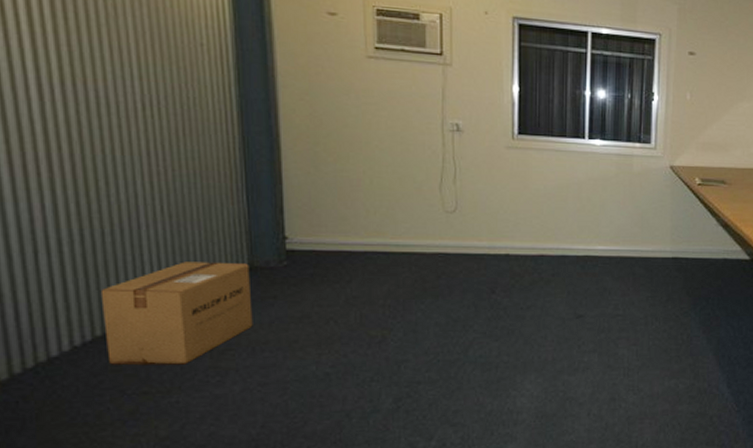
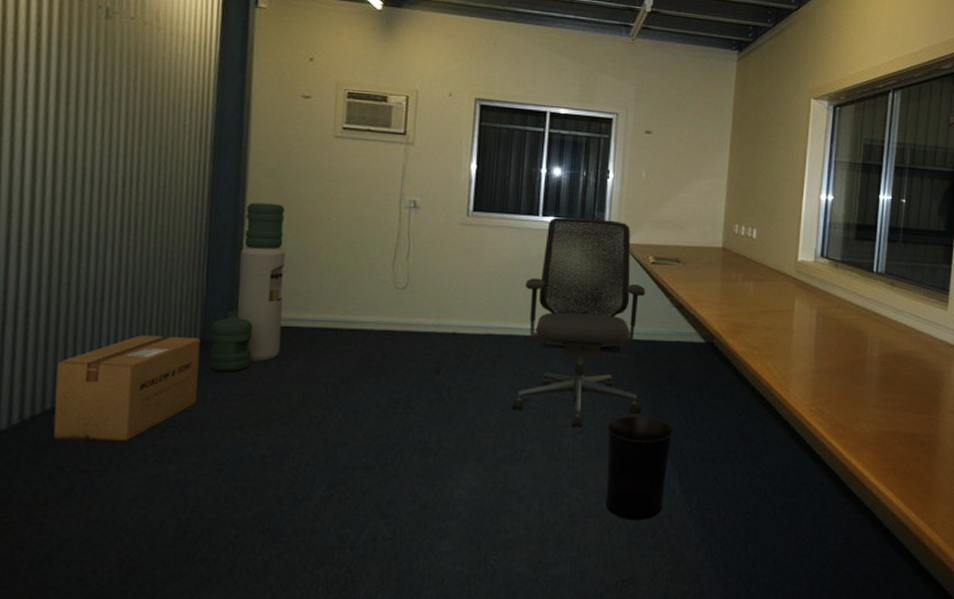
water cooler: none [259,126,333,297] -> present [208,202,287,373]
office chair: none [568,139,693,341] -> present [512,216,646,428]
waste bin: none [660,328,722,421] -> present [605,416,674,521]

